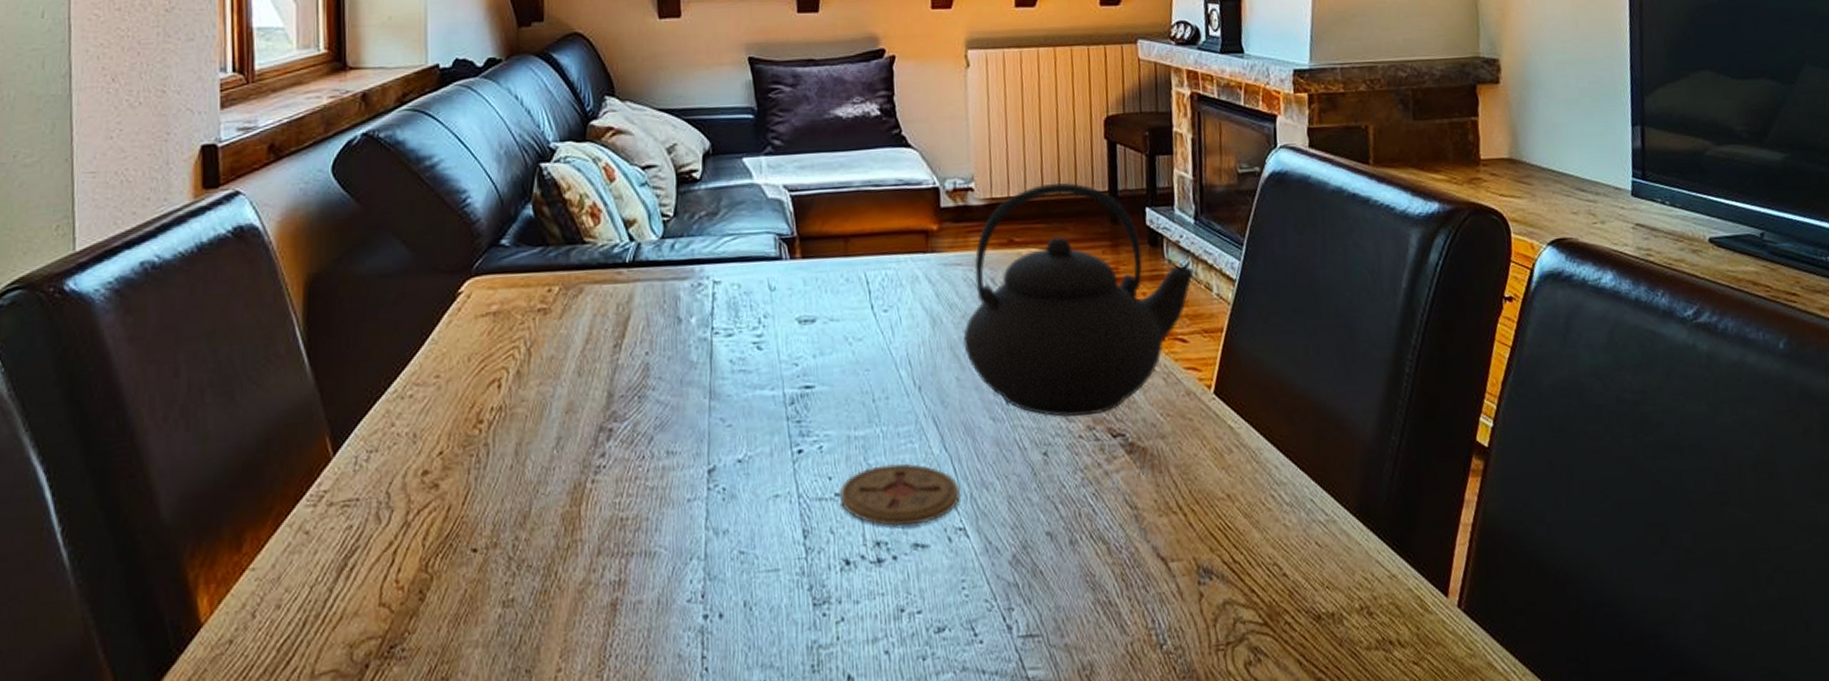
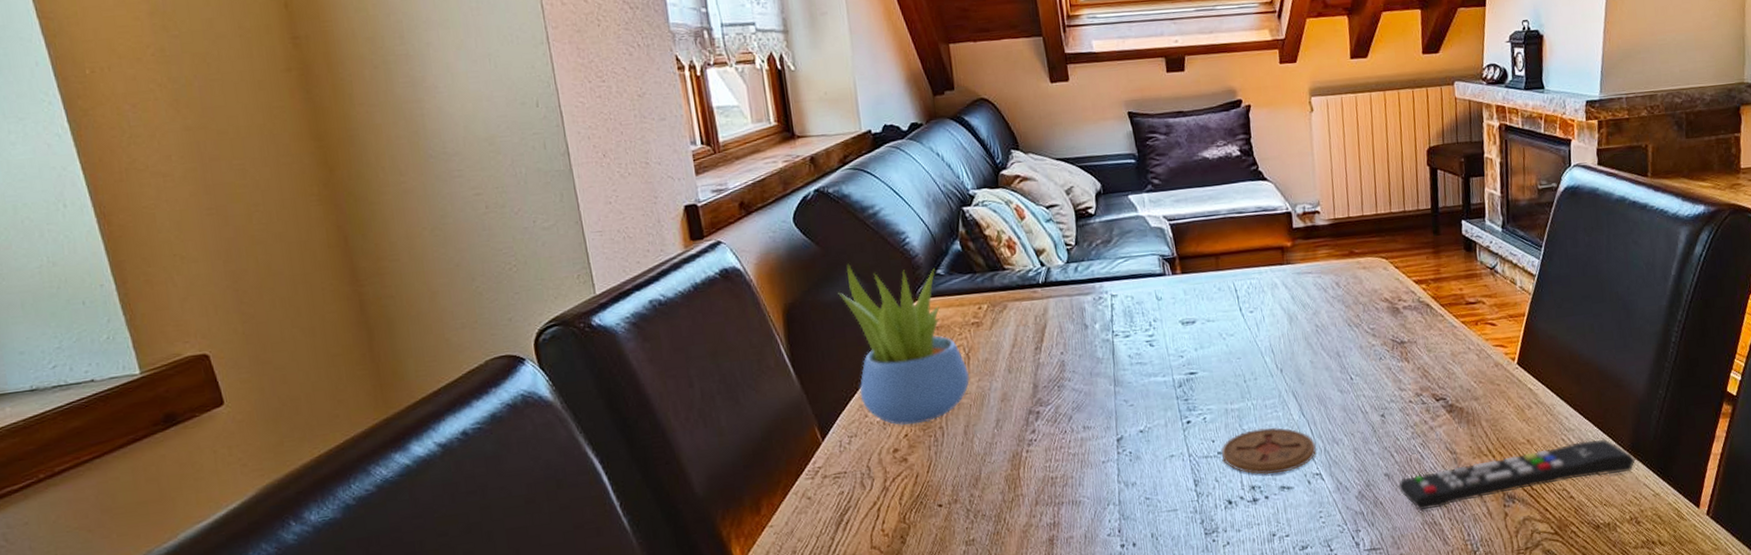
succulent plant: none [376,226,529,440] -> present [838,263,970,426]
teapot: present [963,182,1194,417] -> none [1315,202,1502,388]
remote control: none [1064,497,1365,585] -> present [1399,438,1635,511]

